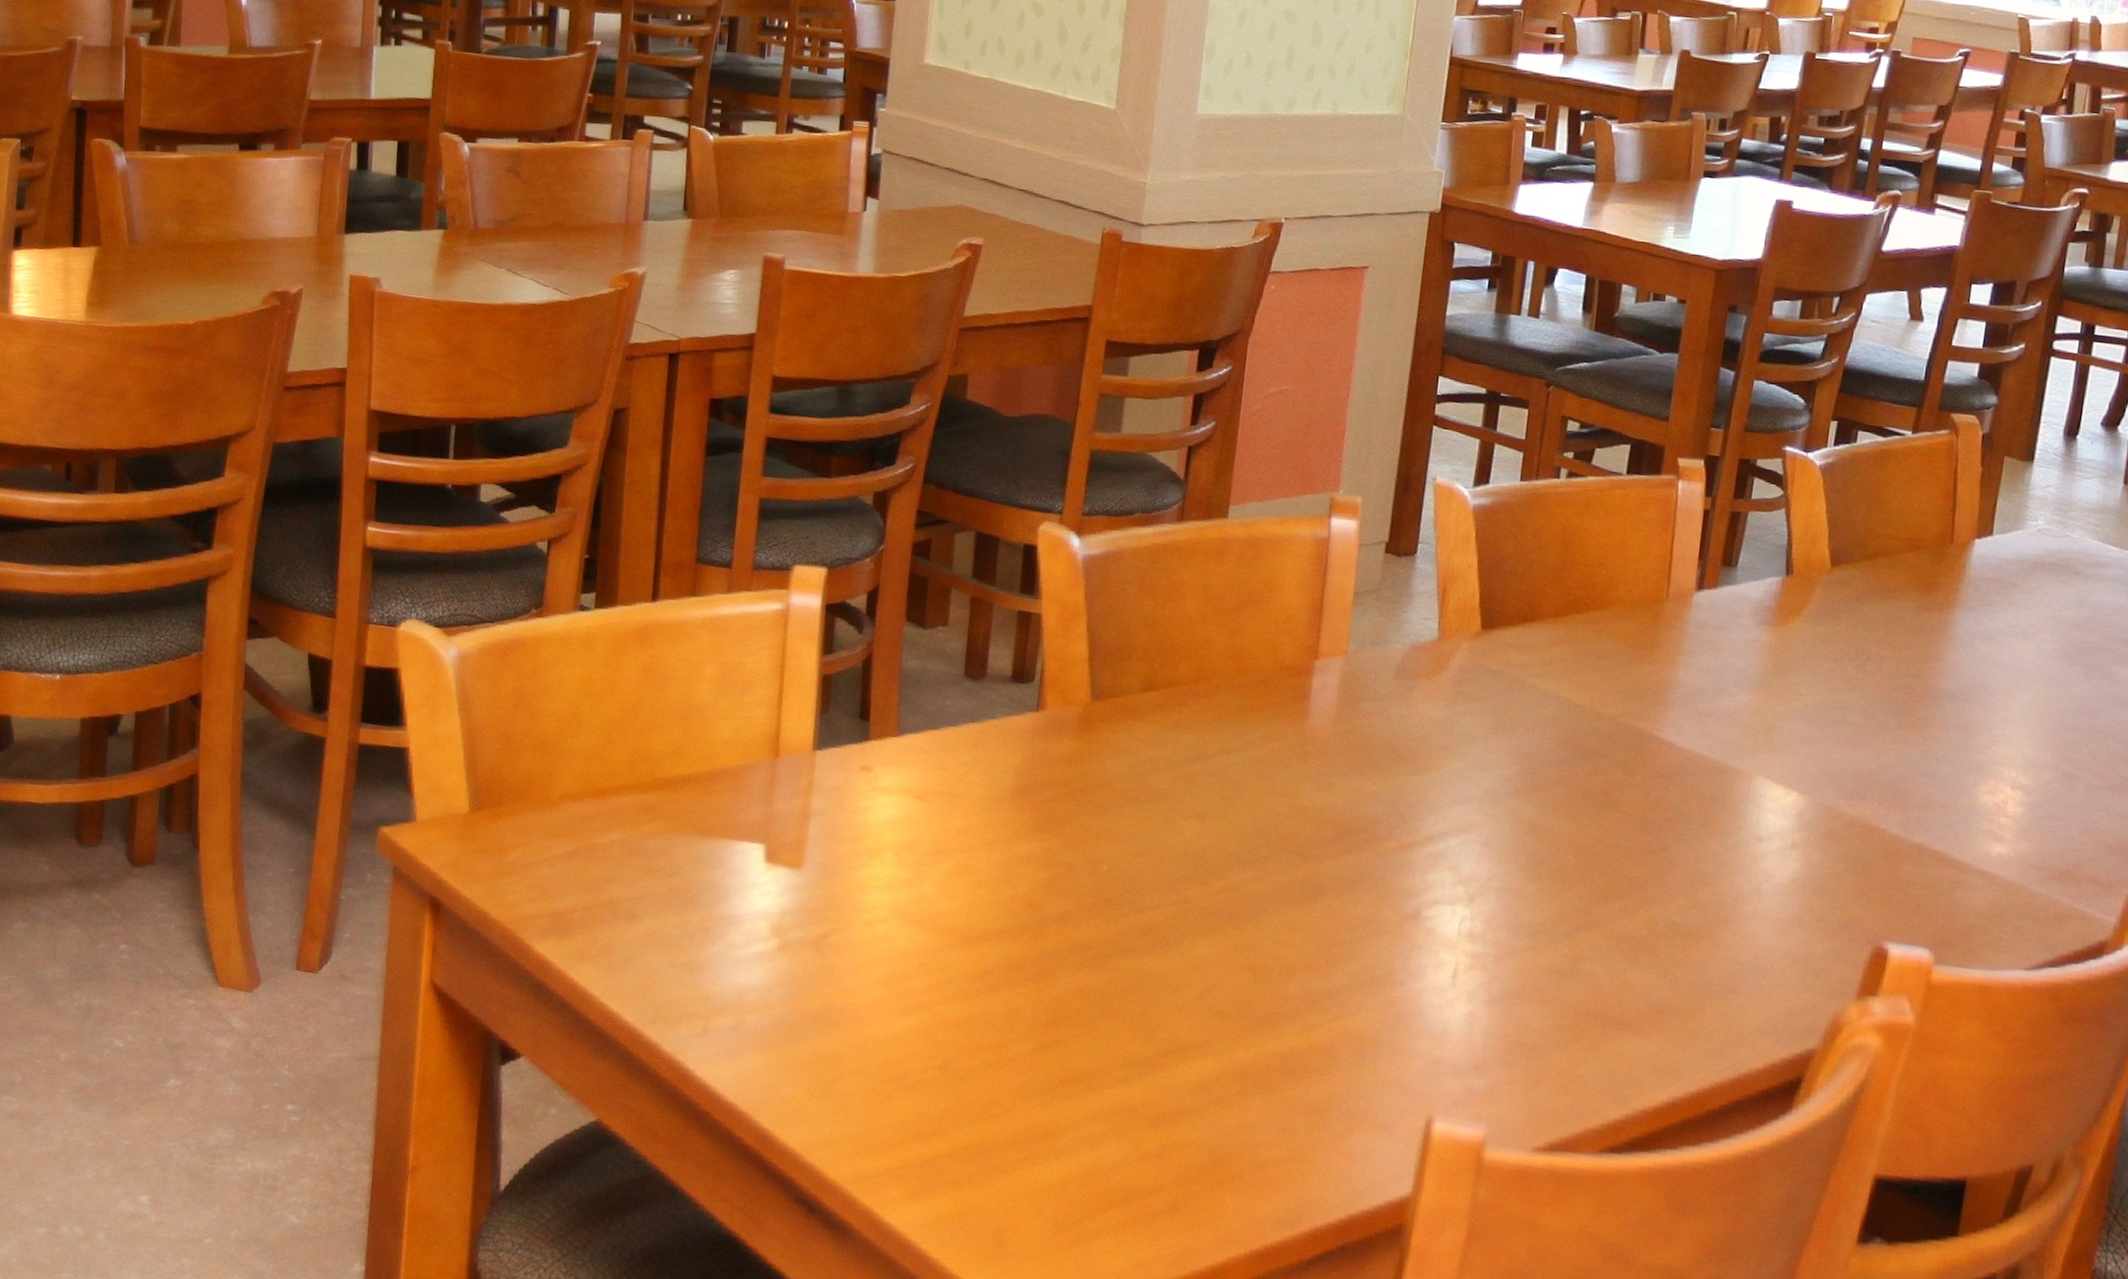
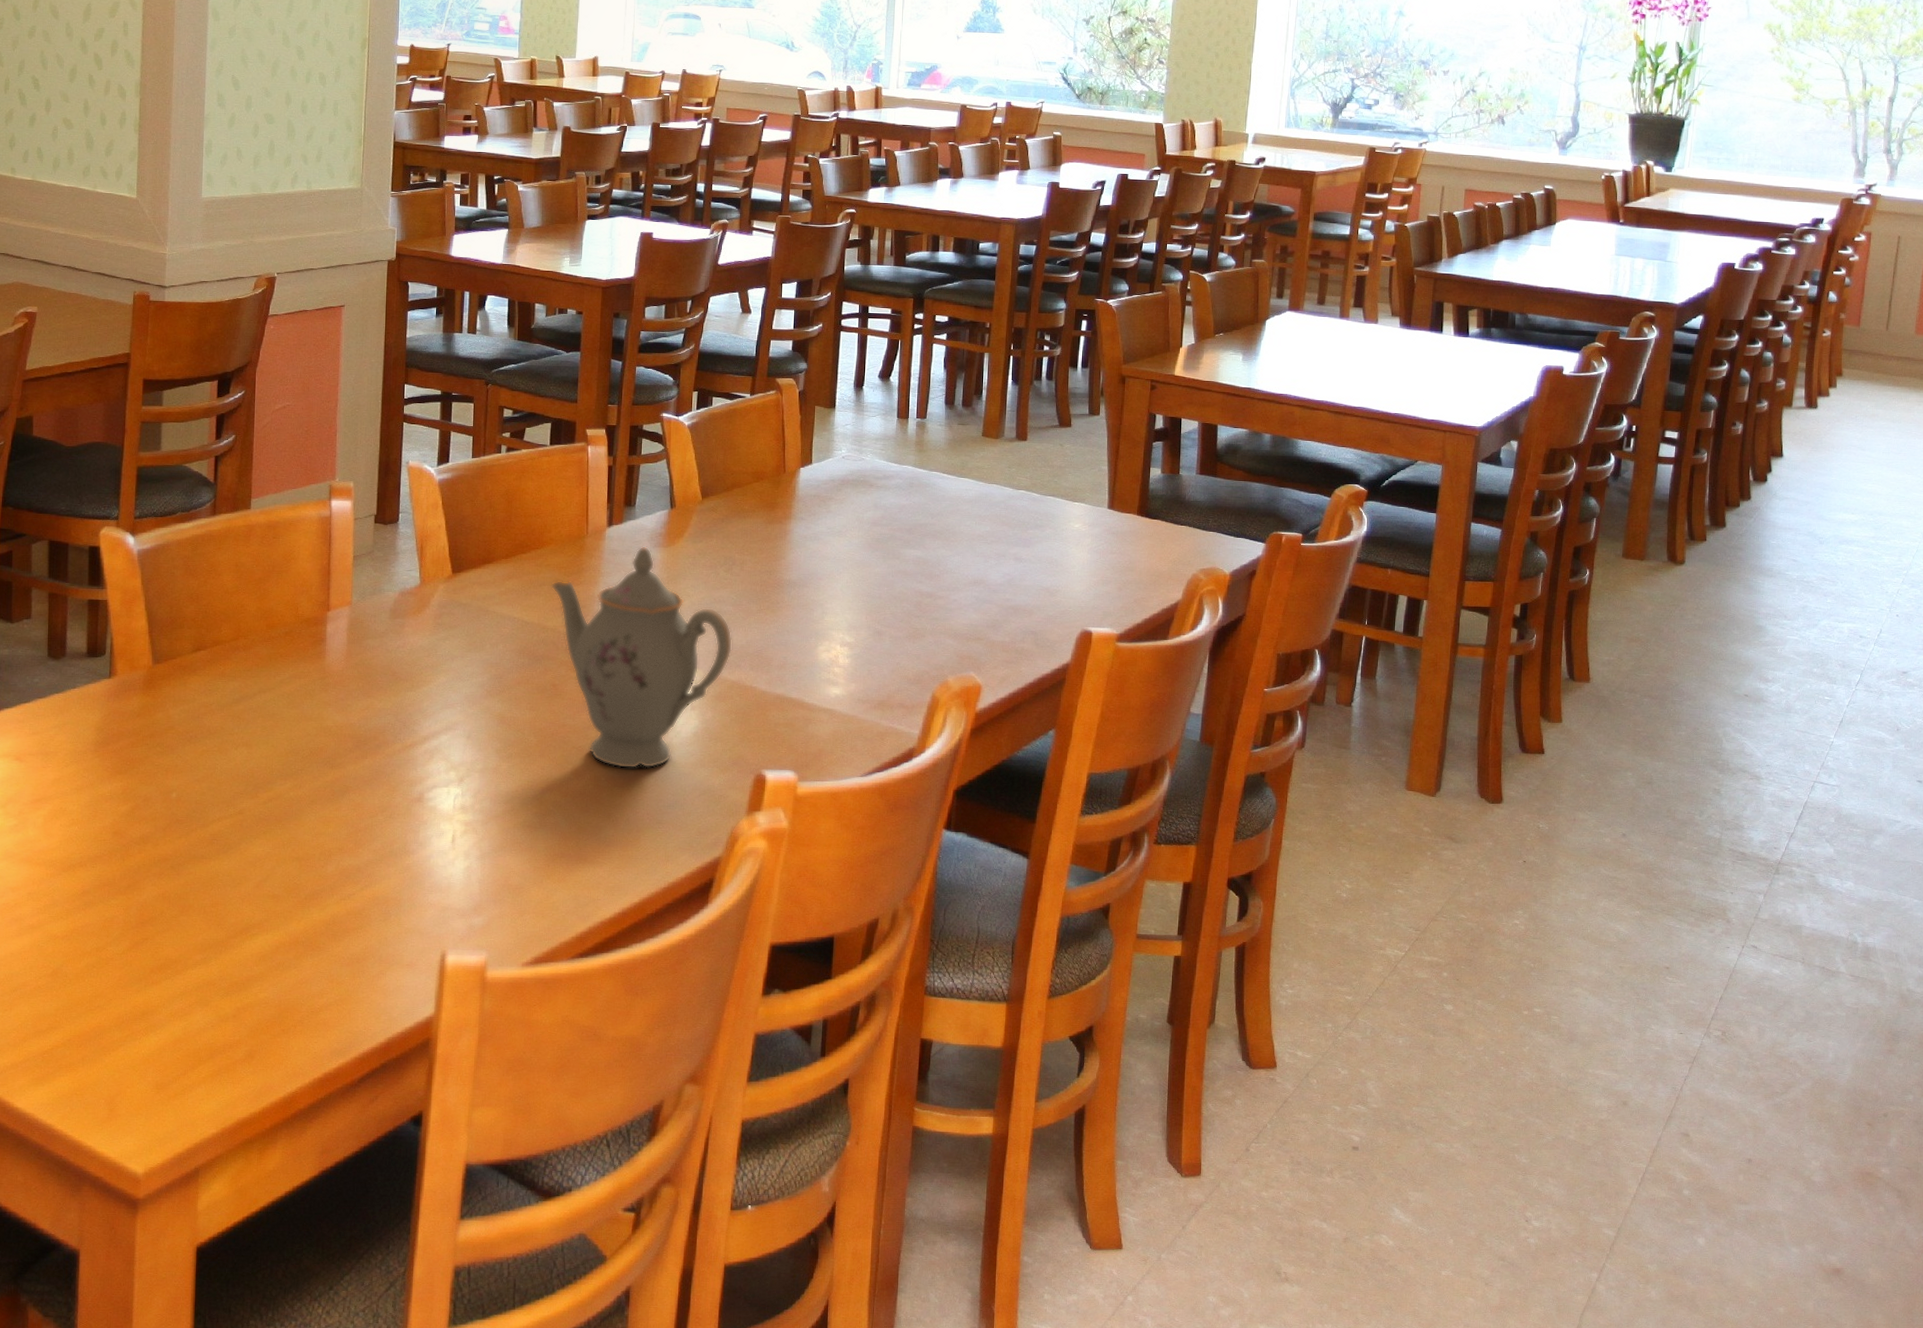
teapot: none [1611,621,1858,919] -> present [550,546,733,769]

